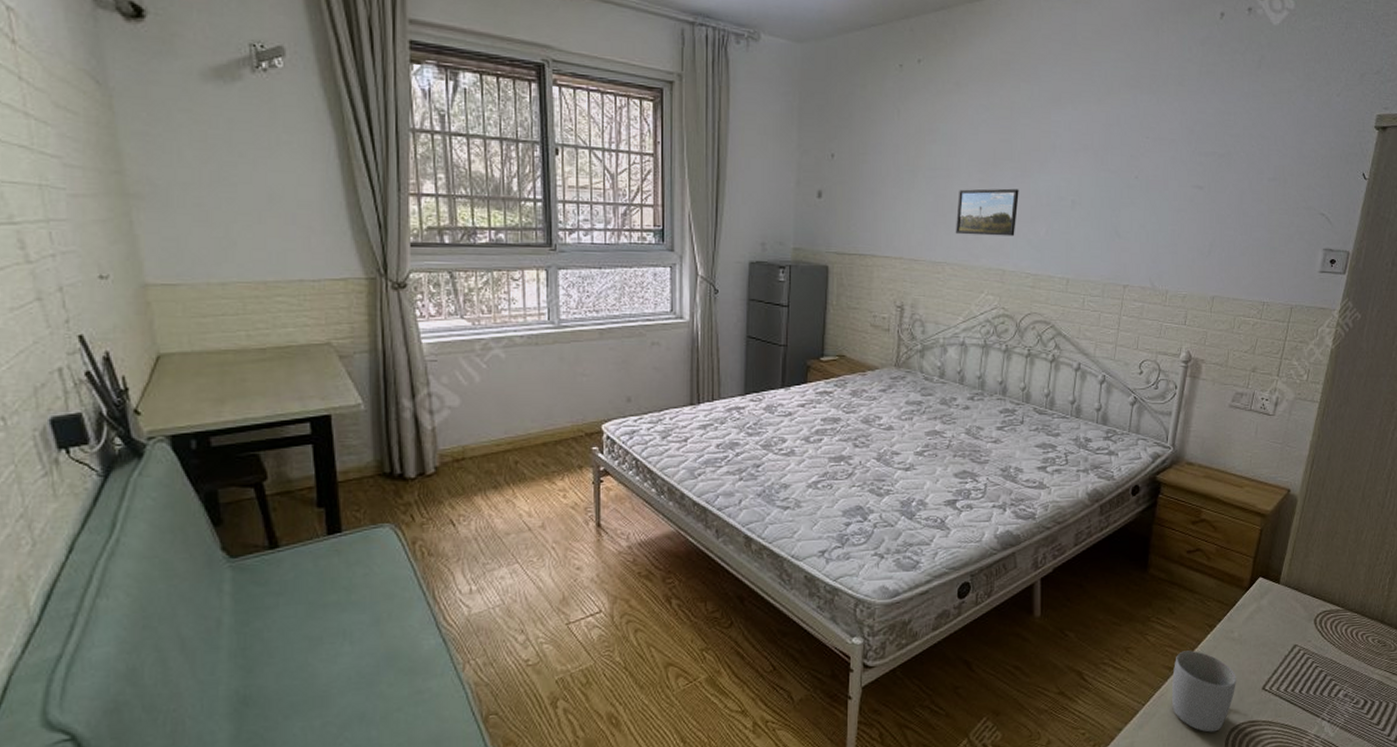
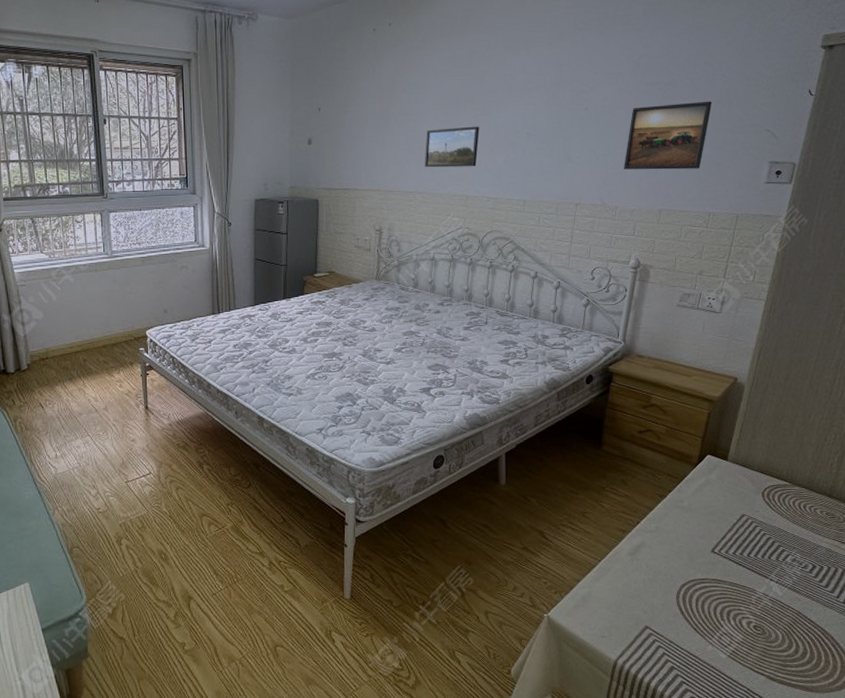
mug: present [1172,650,1236,733] -> none [626,516,686,587]
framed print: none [1175,177,1268,253] -> present [624,101,713,170]

